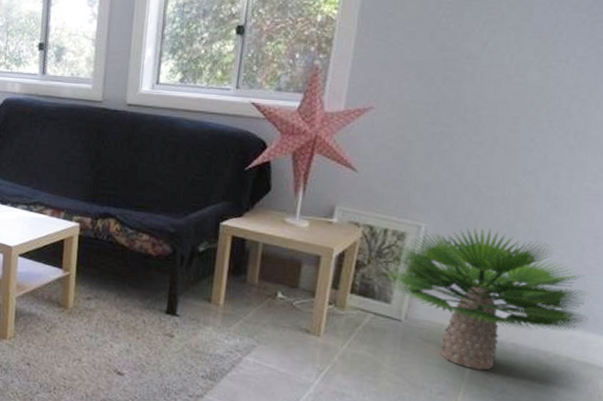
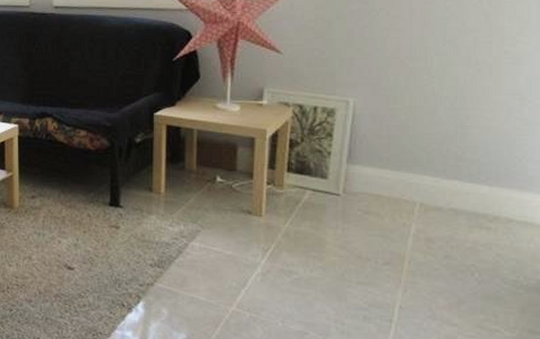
potted plant: present [386,227,590,370] -> none [320,98,523,237]

